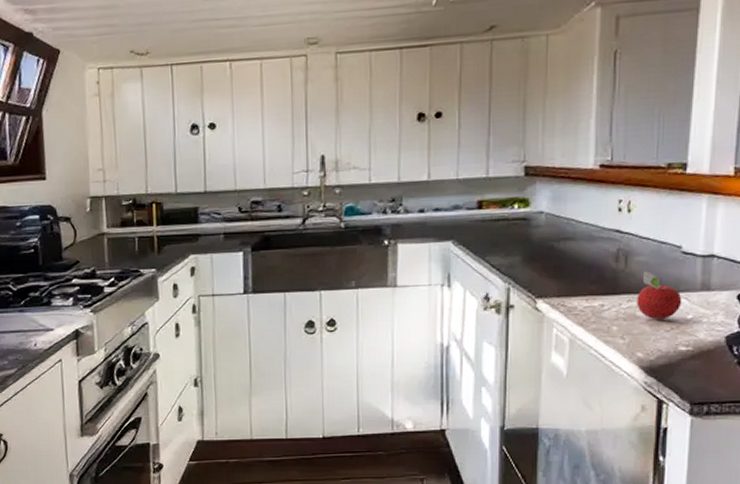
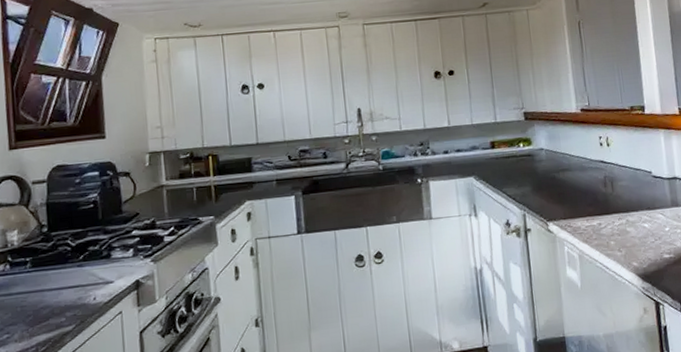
fruit: present [636,271,682,320] -> none [625,193,660,234]

